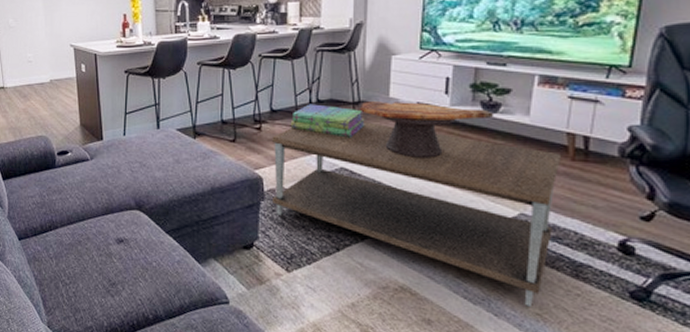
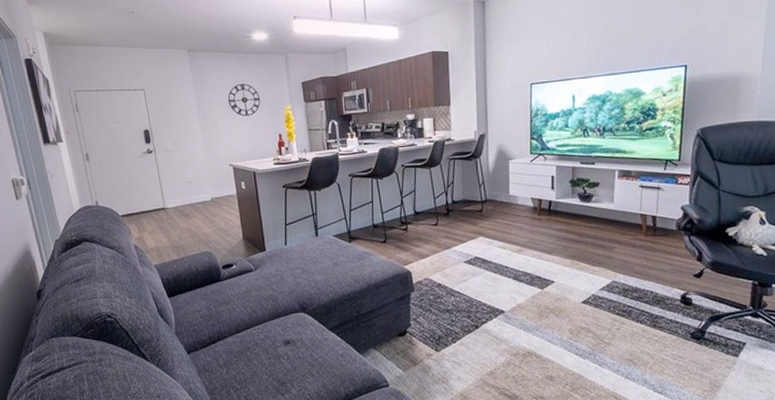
coffee table: present [272,122,562,307] -> none [417,217,638,355]
stack of books: present [290,104,365,138] -> none [431,205,492,232]
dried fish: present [359,101,494,158] -> none [486,198,589,244]

